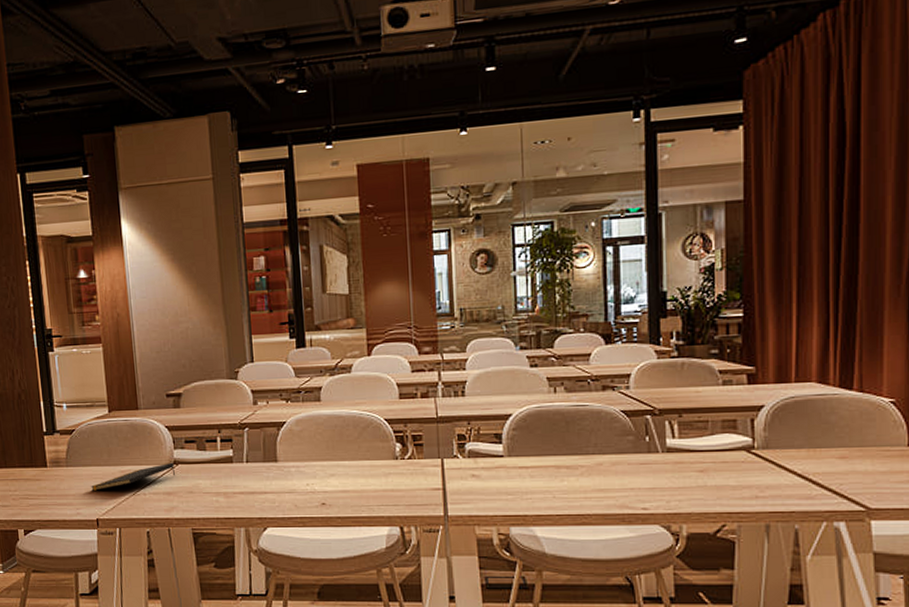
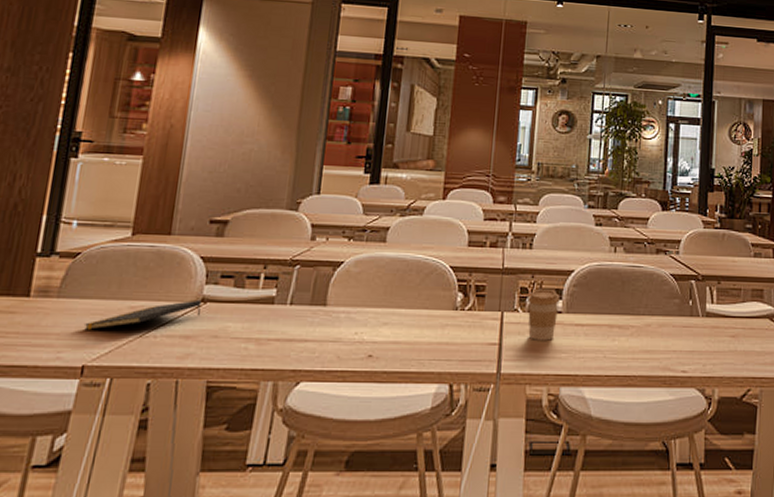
coffee cup: none [466,434,500,484] -> present [528,288,560,341]

